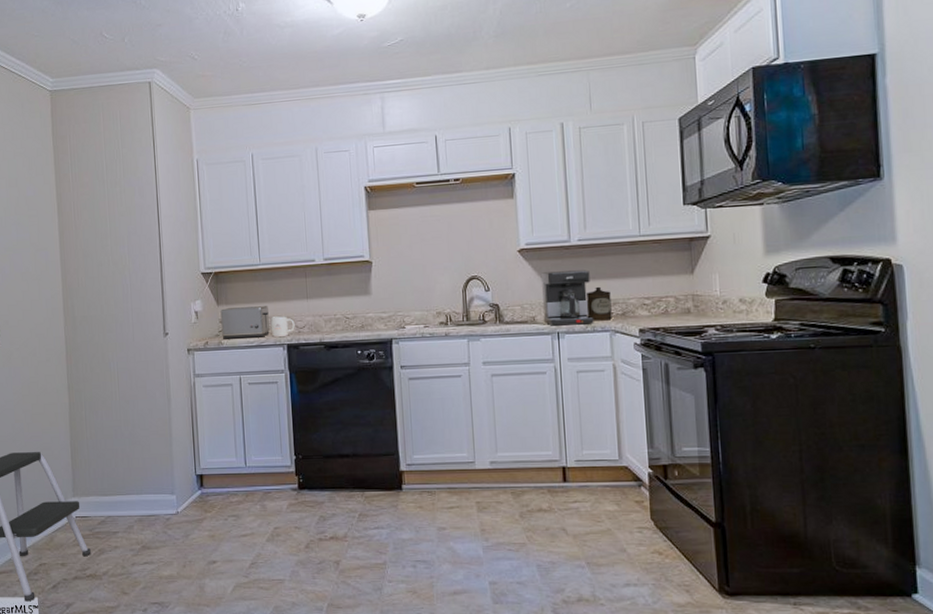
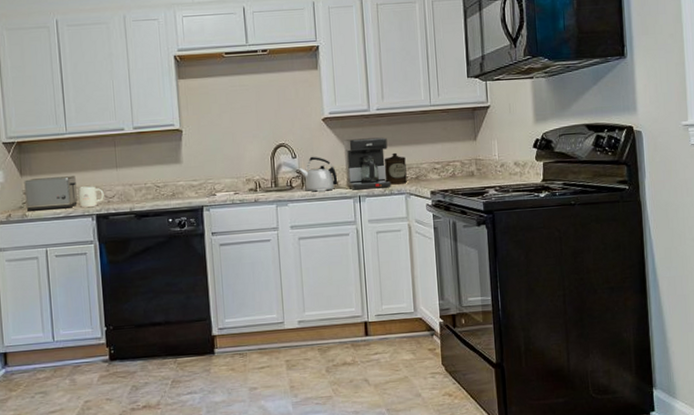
kettle: none [491,289,535,327] -> present [297,156,338,192]

